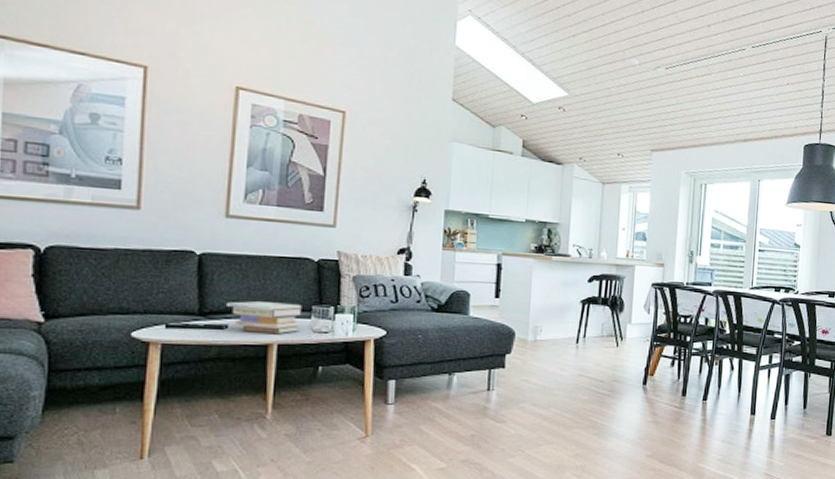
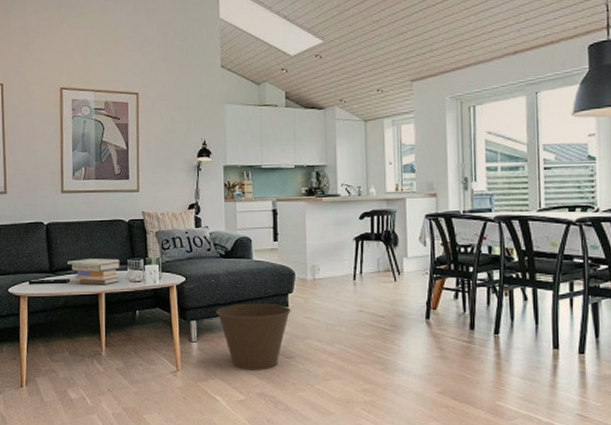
basket: none [421,363,508,436] -> present [216,303,291,370]

